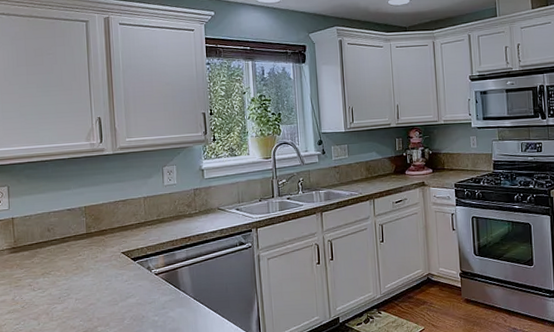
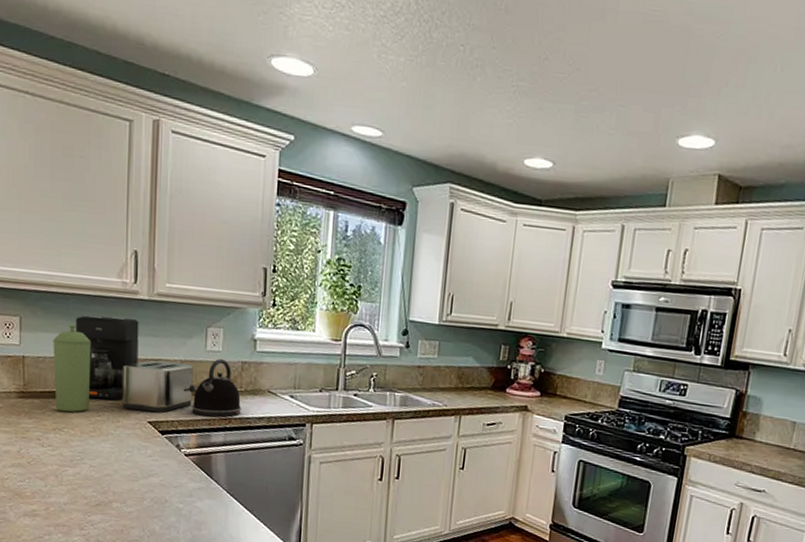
canister: none [37,185,71,258] -> present [53,324,92,412]
coffee maker: none [54,171,109,242] -> present [76,315,139,400]
toaster: none [96,198,159,246] -> present [121,360,197,413]
kettle: none [157,190,198,239] -> present [192,359,242,418]

